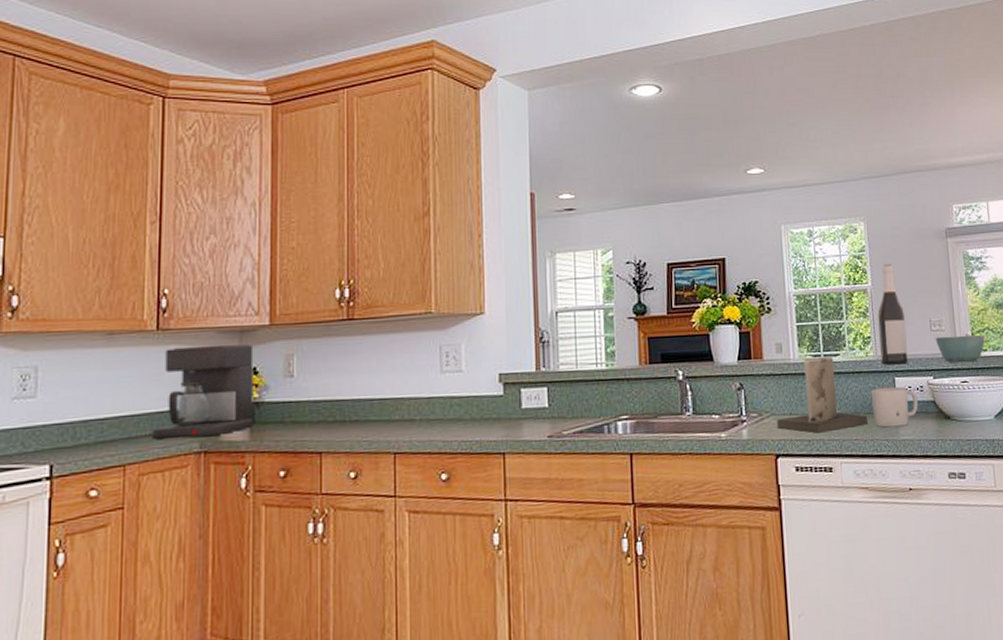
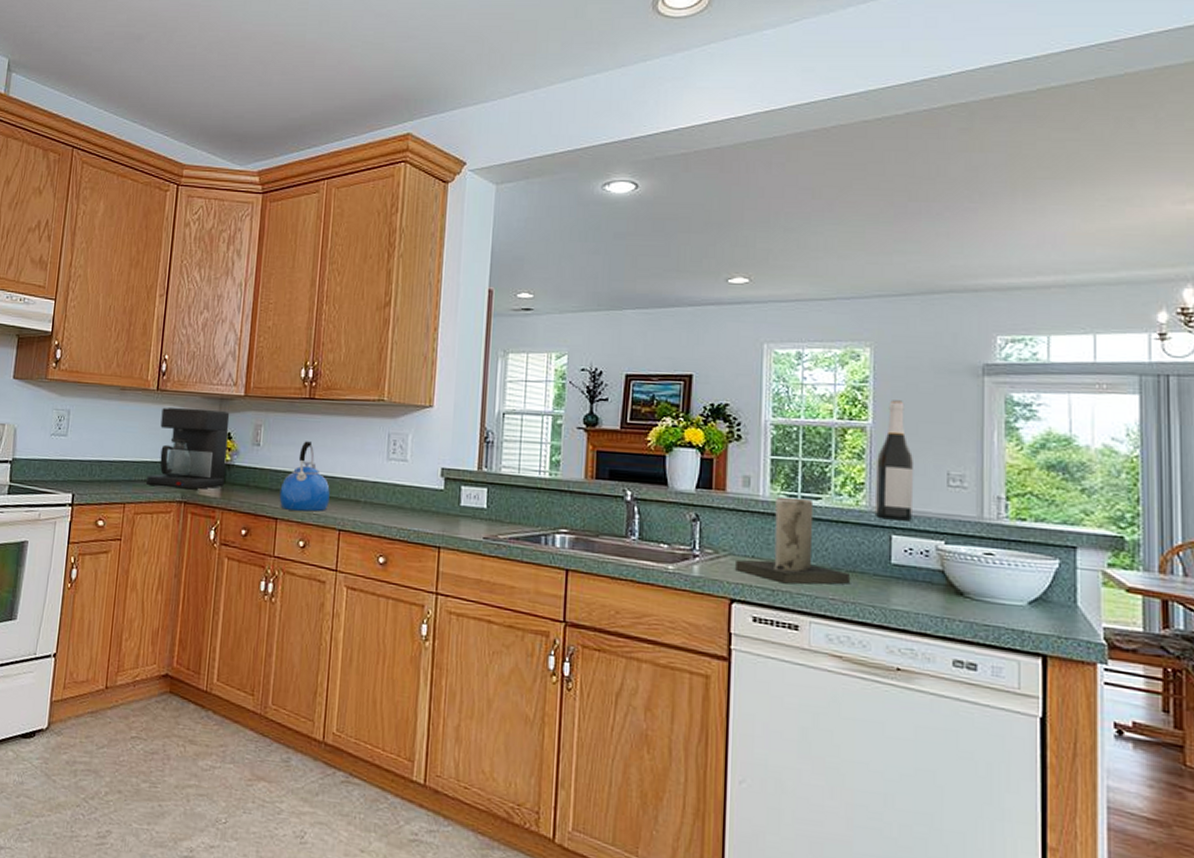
kettle: none [322,365,380,442] -> present [279,441,330,512]
mug: present [870,386,918,428] -> none [857,543,920,594]
bowl: present [935,334,986,363] -> none [952,494,1027,533]

